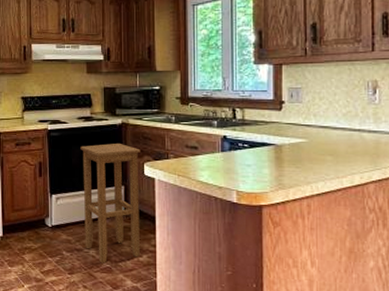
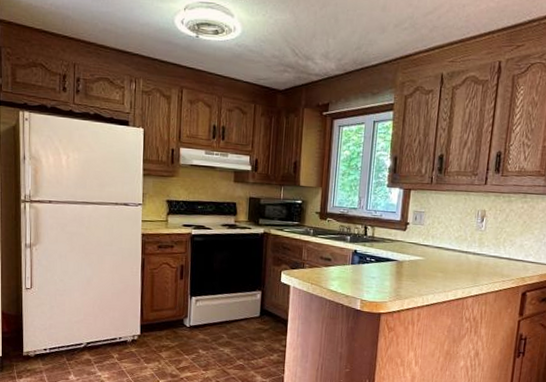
stool: present [80,143,140,264] -> none [220,251,279,361]

